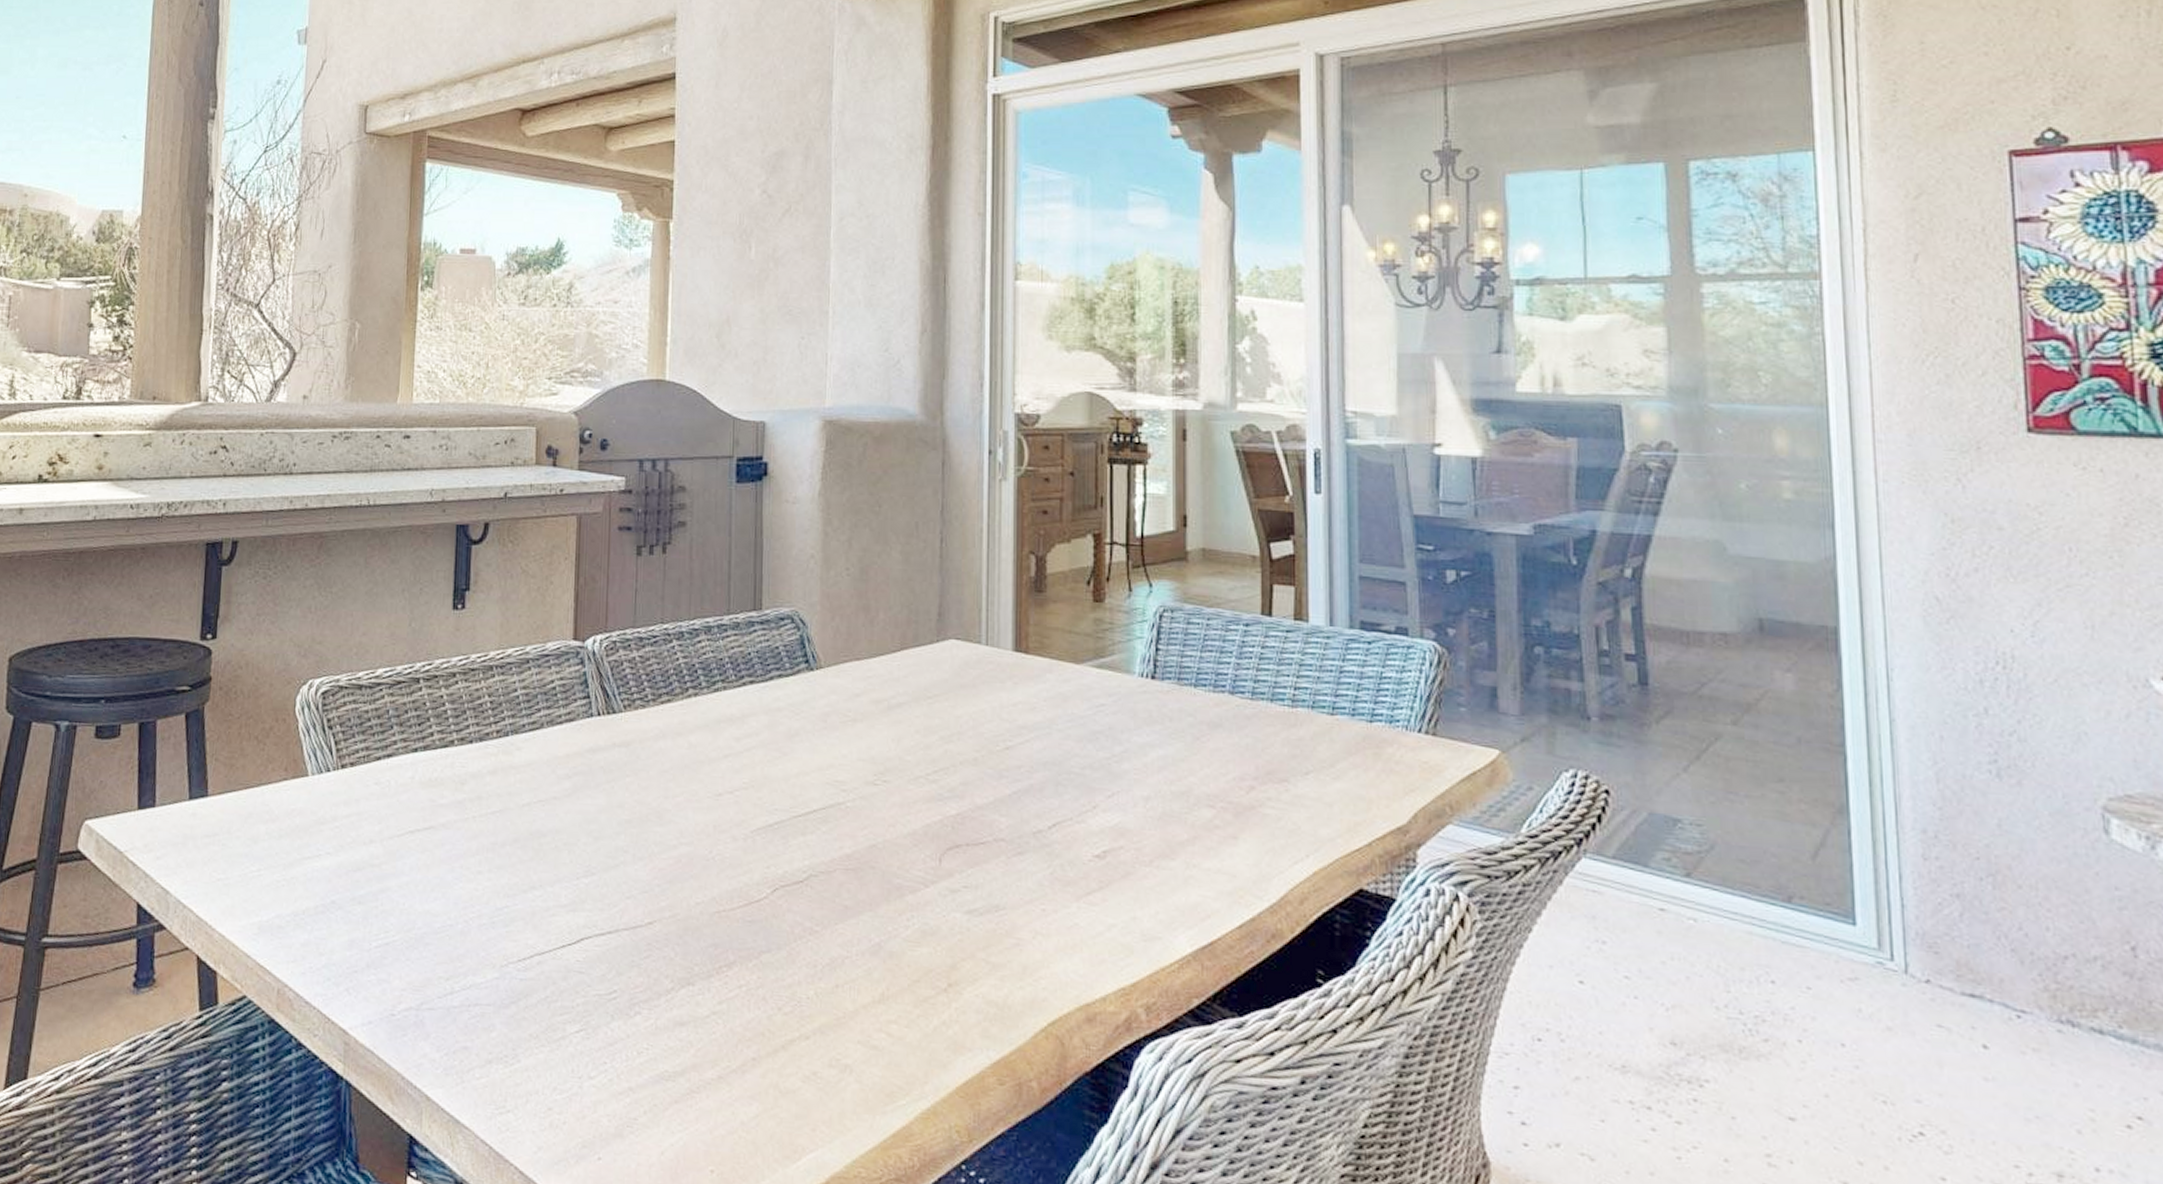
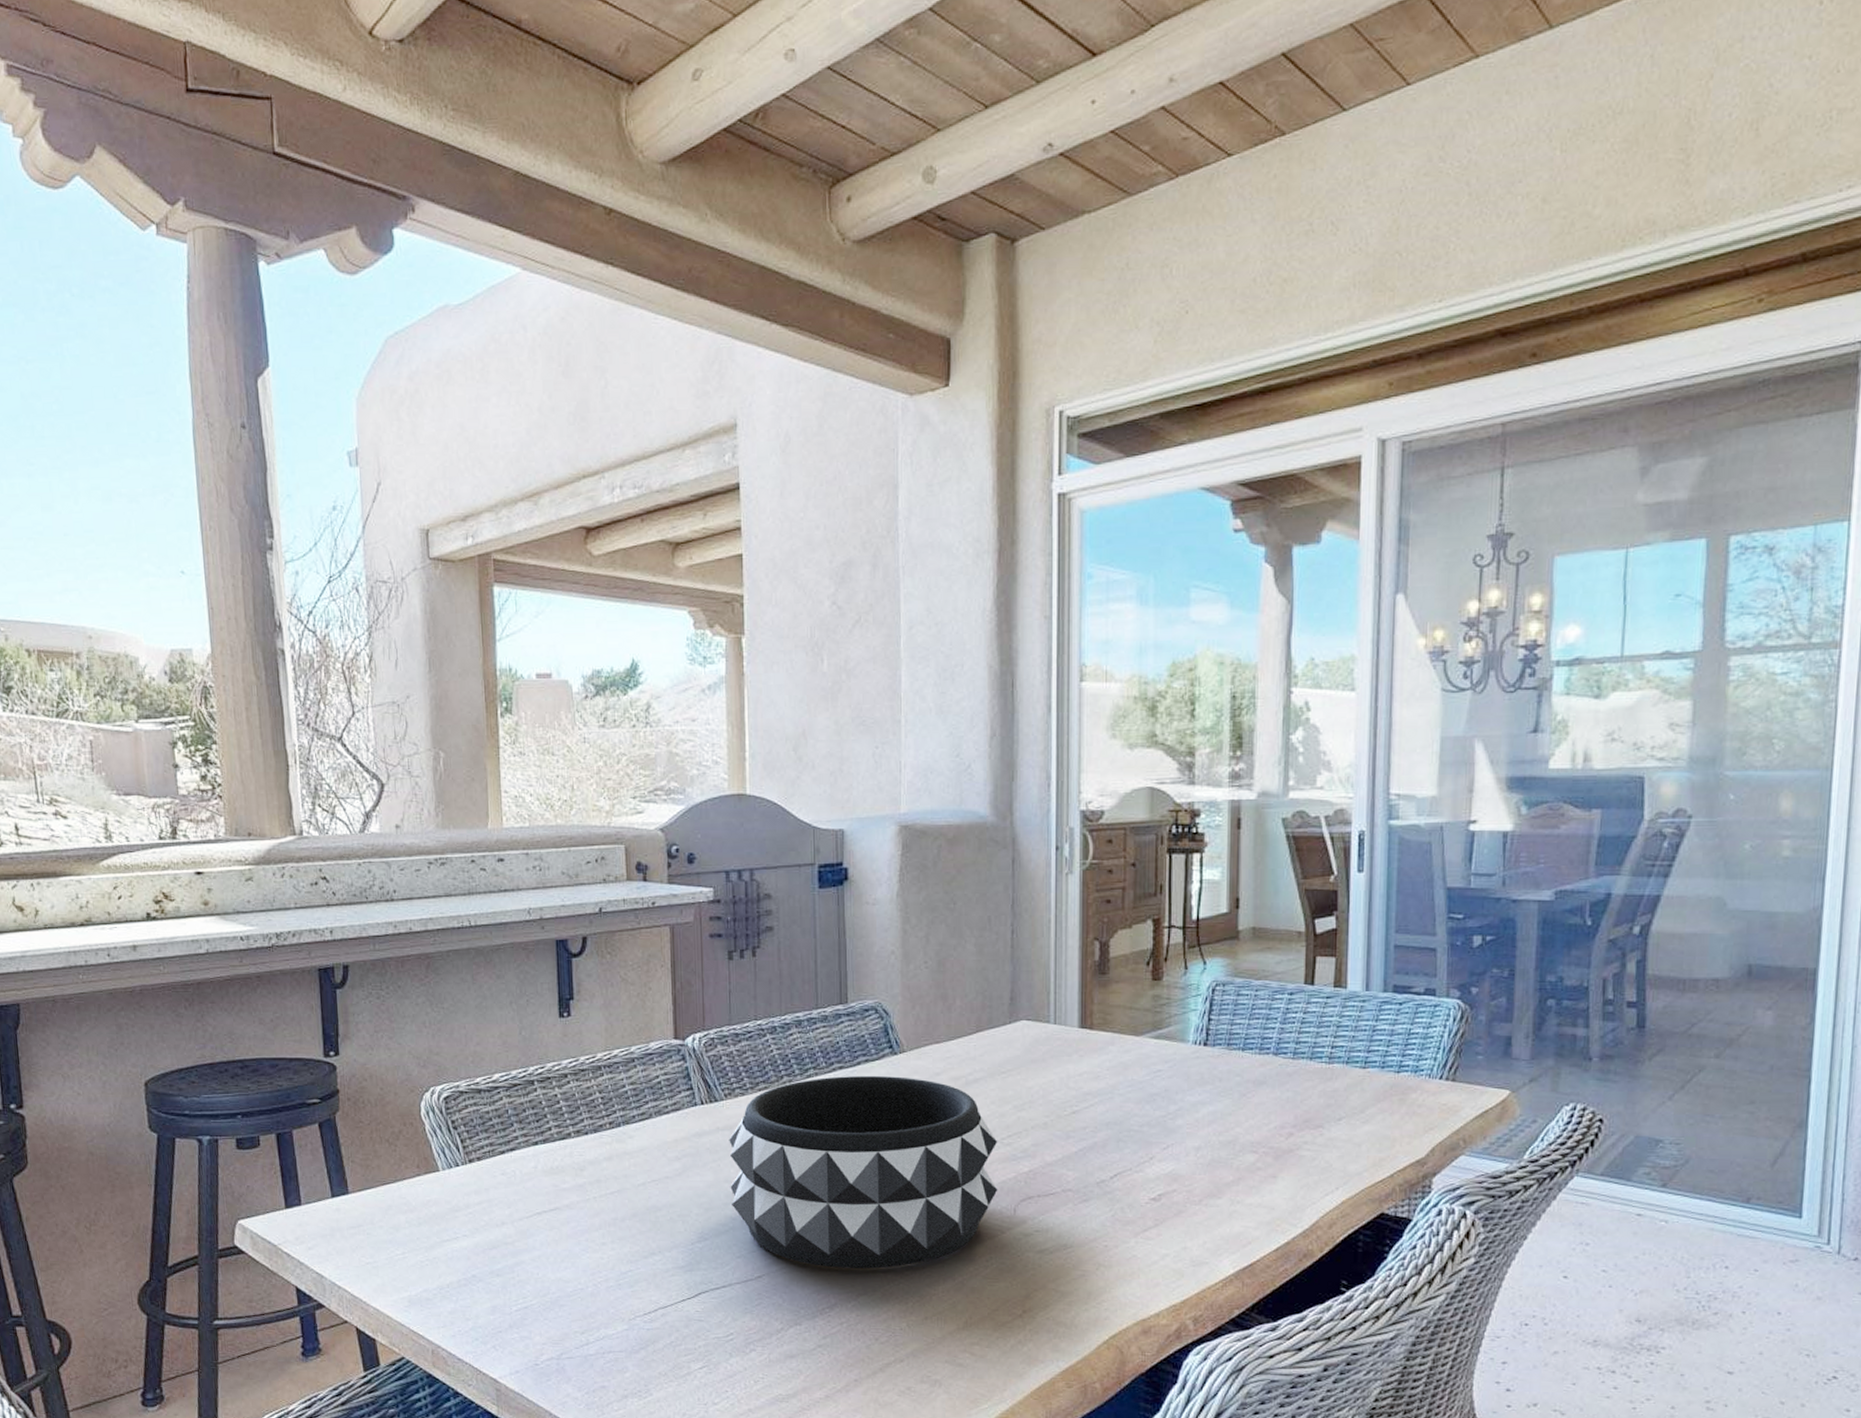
decorative bowl: none [623,692,923,922] -> present [729,1076,998,1269]

